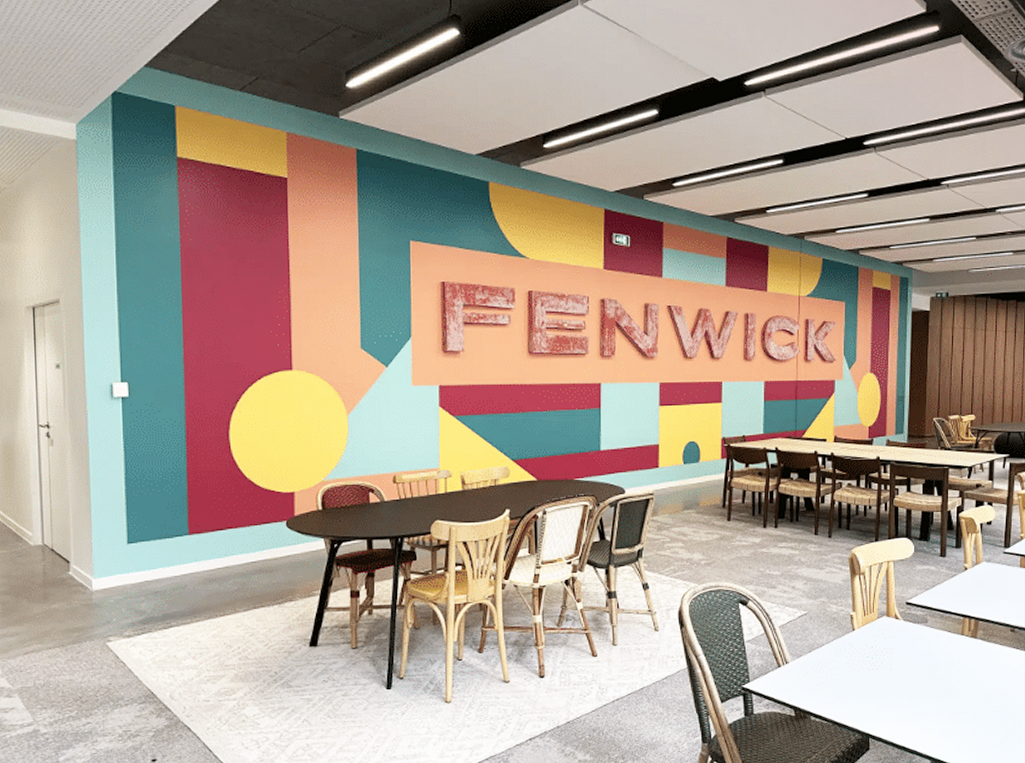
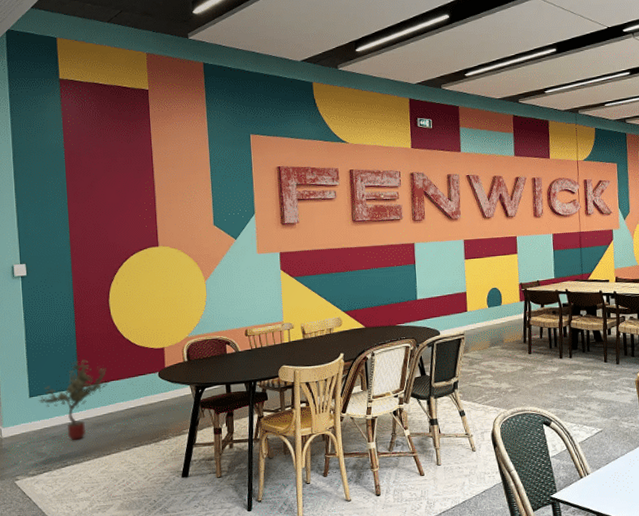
potted tree: none [139,501,225,597] -> present [39,359,108,440]

